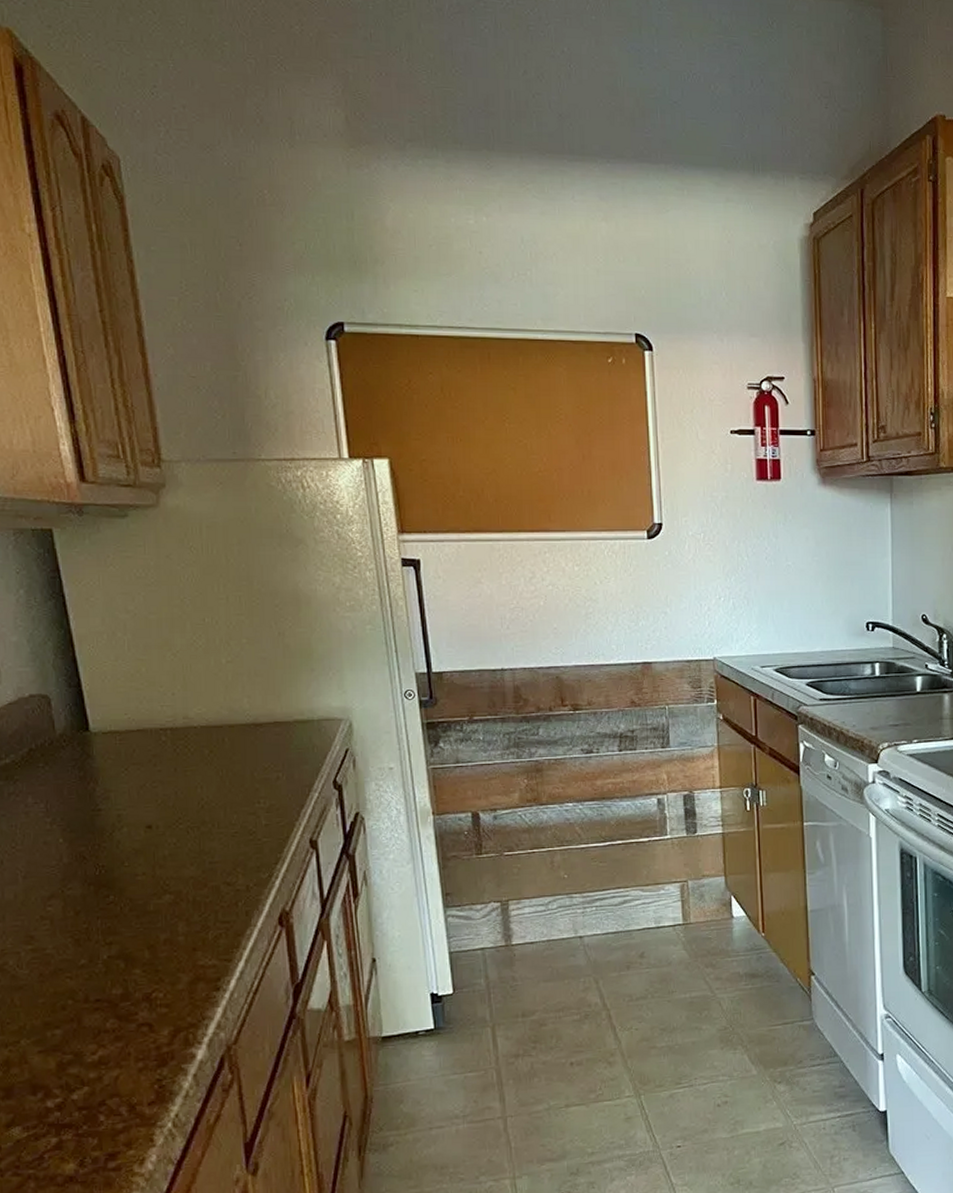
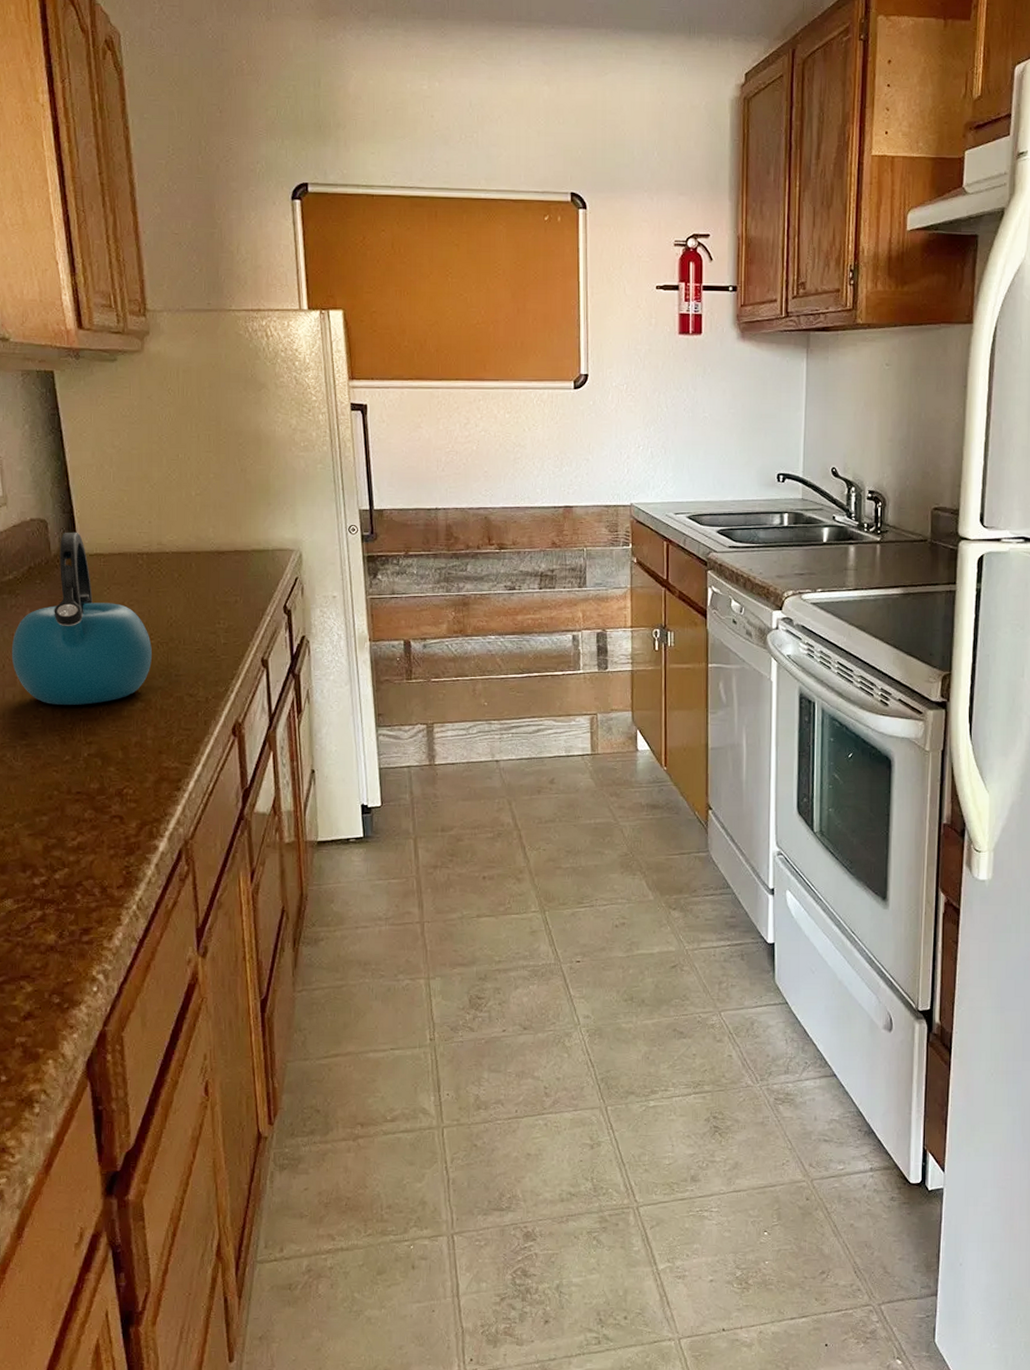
kettle: none [10,707,181,903] -> present [11,532,152,706]

